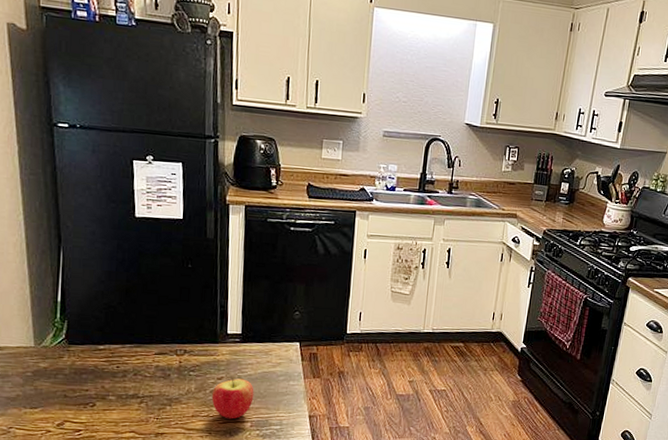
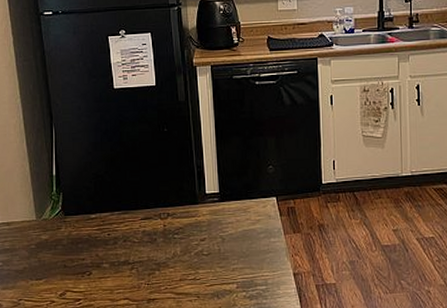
apple: present [211,376,254,419] -> none [196,236,237,281]

